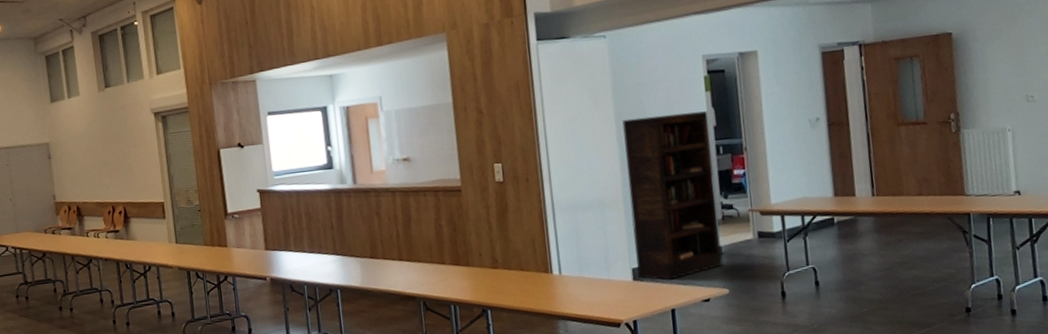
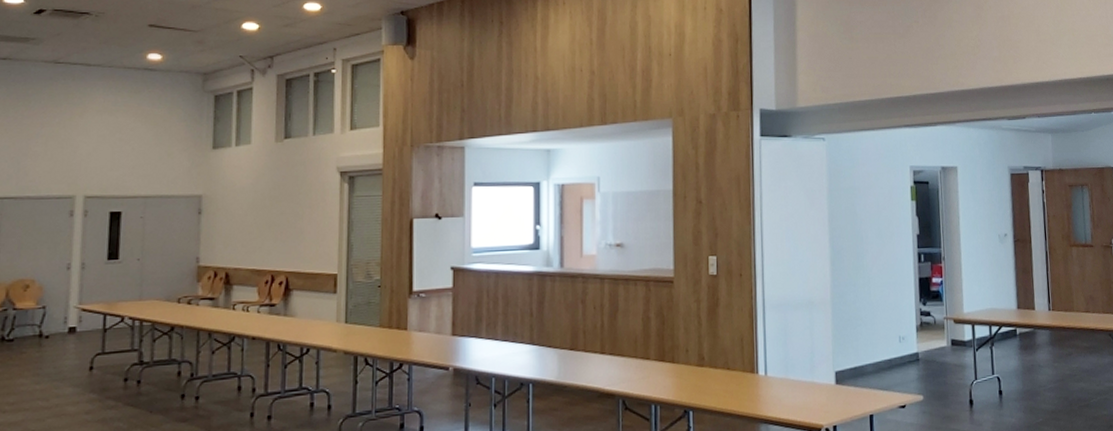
bookcase: present [622,111,724,280] -> none [834,219,920,385]

